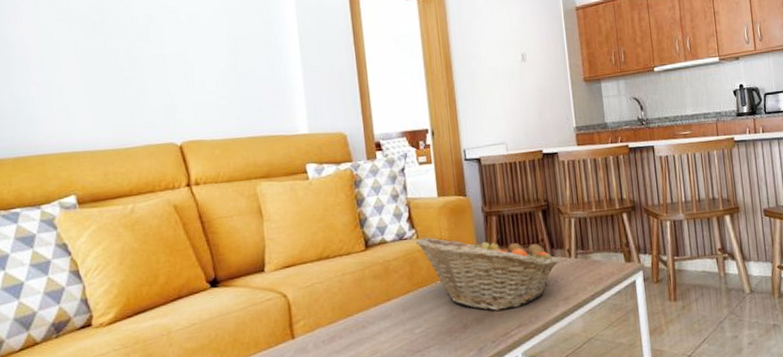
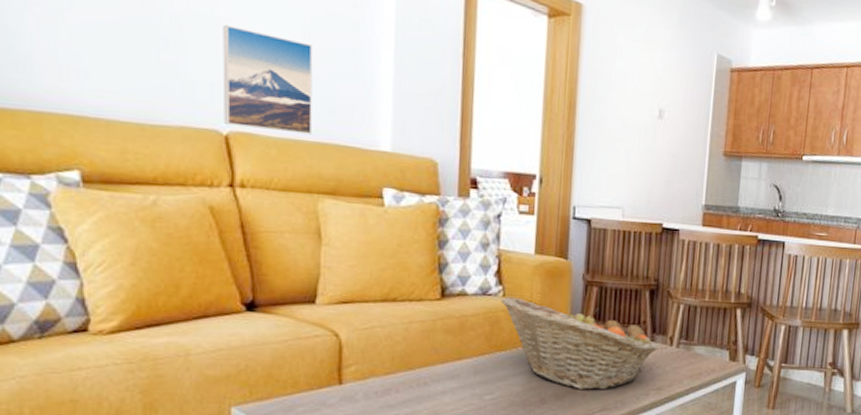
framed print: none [169,58,246,137] -> present [222,24,313,134]

